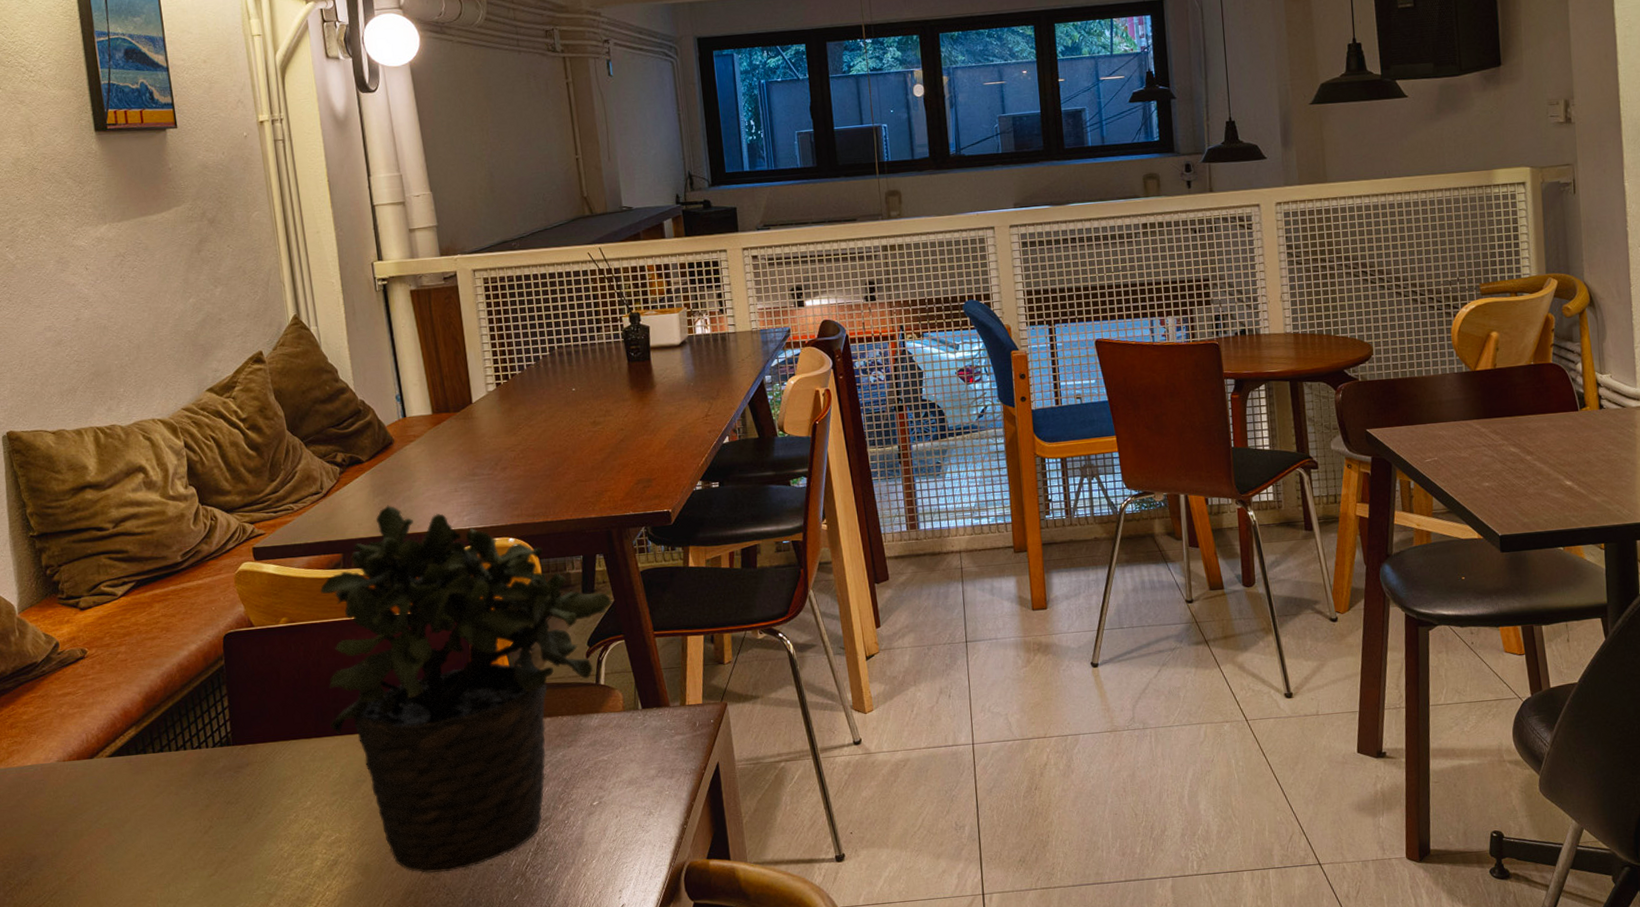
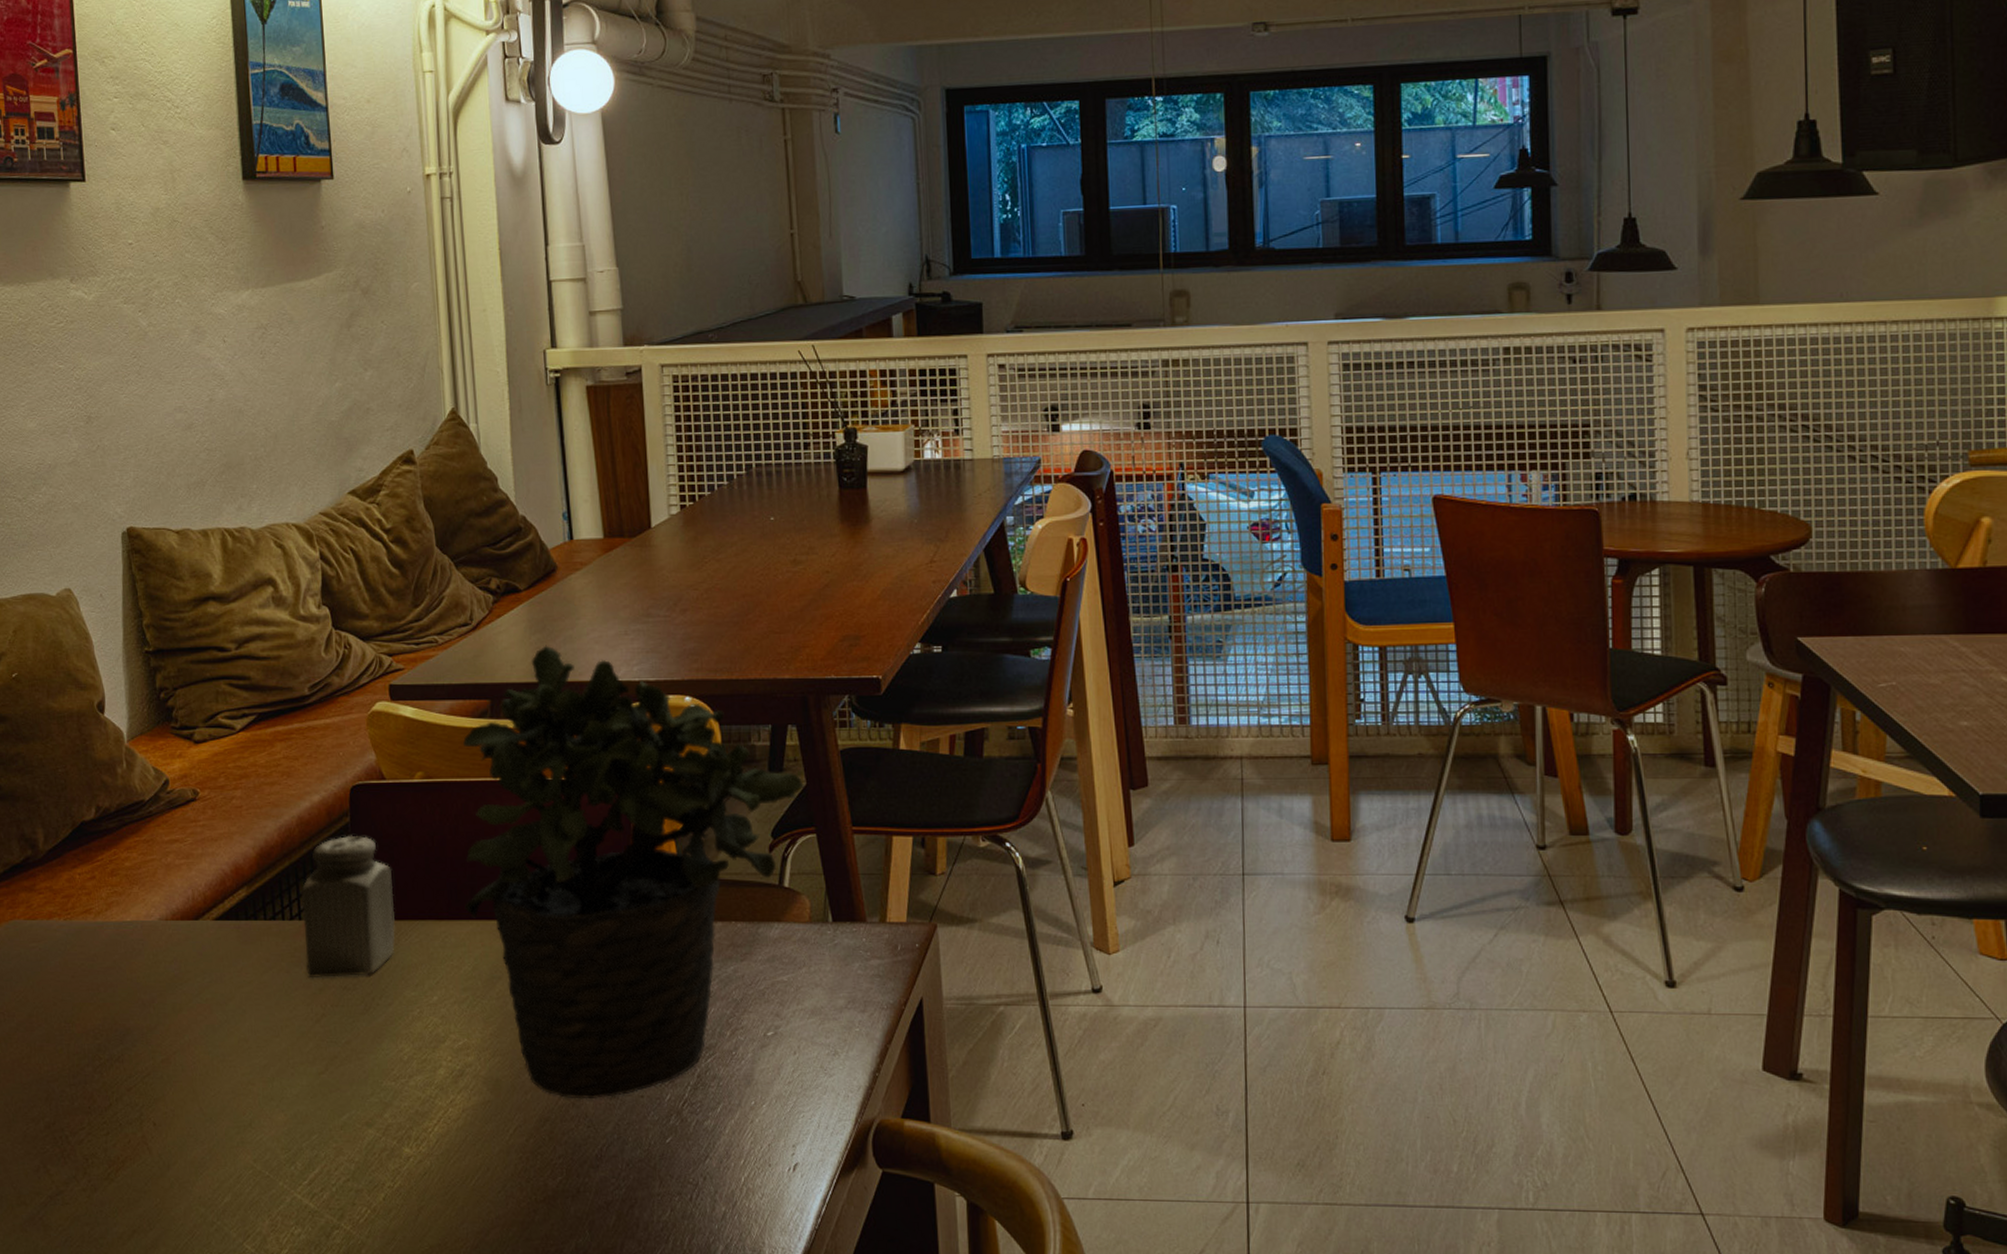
salt shaker: none [184,675,271,798] -> present [301,835,395,979]

